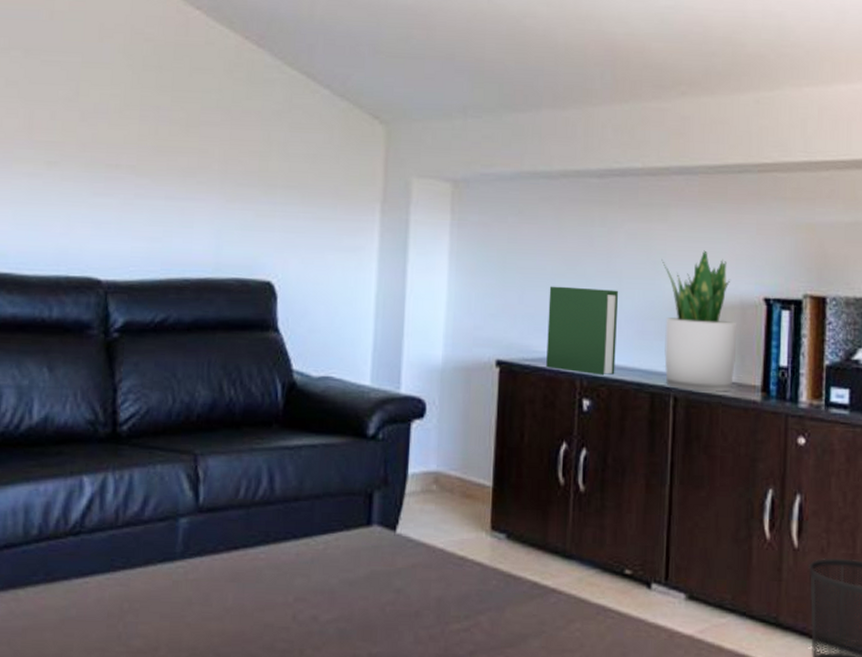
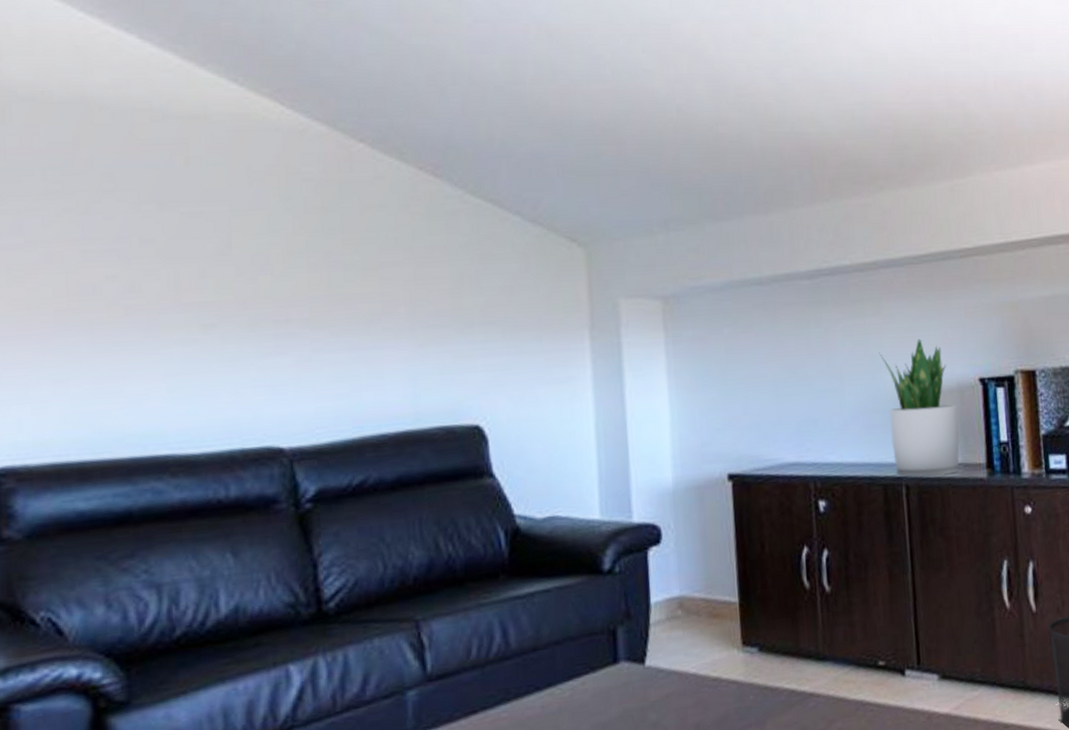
binder: present [546,286,619,375] -> none [773,388,847,475]

